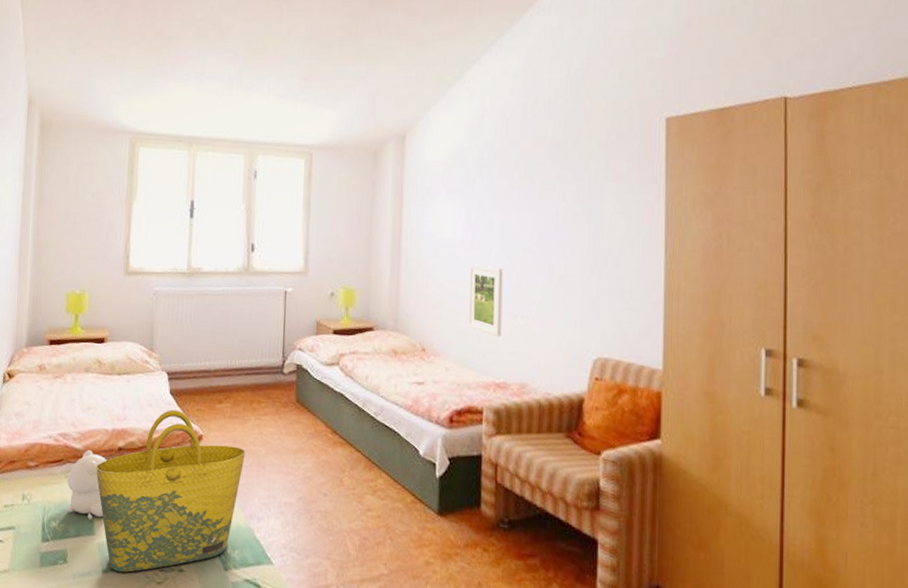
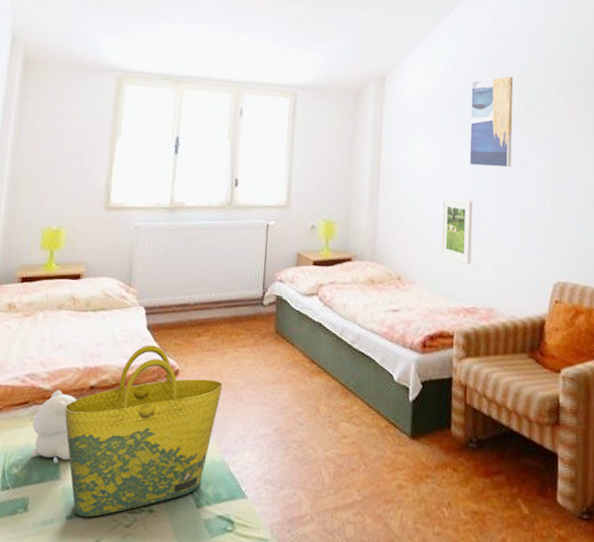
wall art: none [499,131,549,232] -> present [470,76,514,167]

